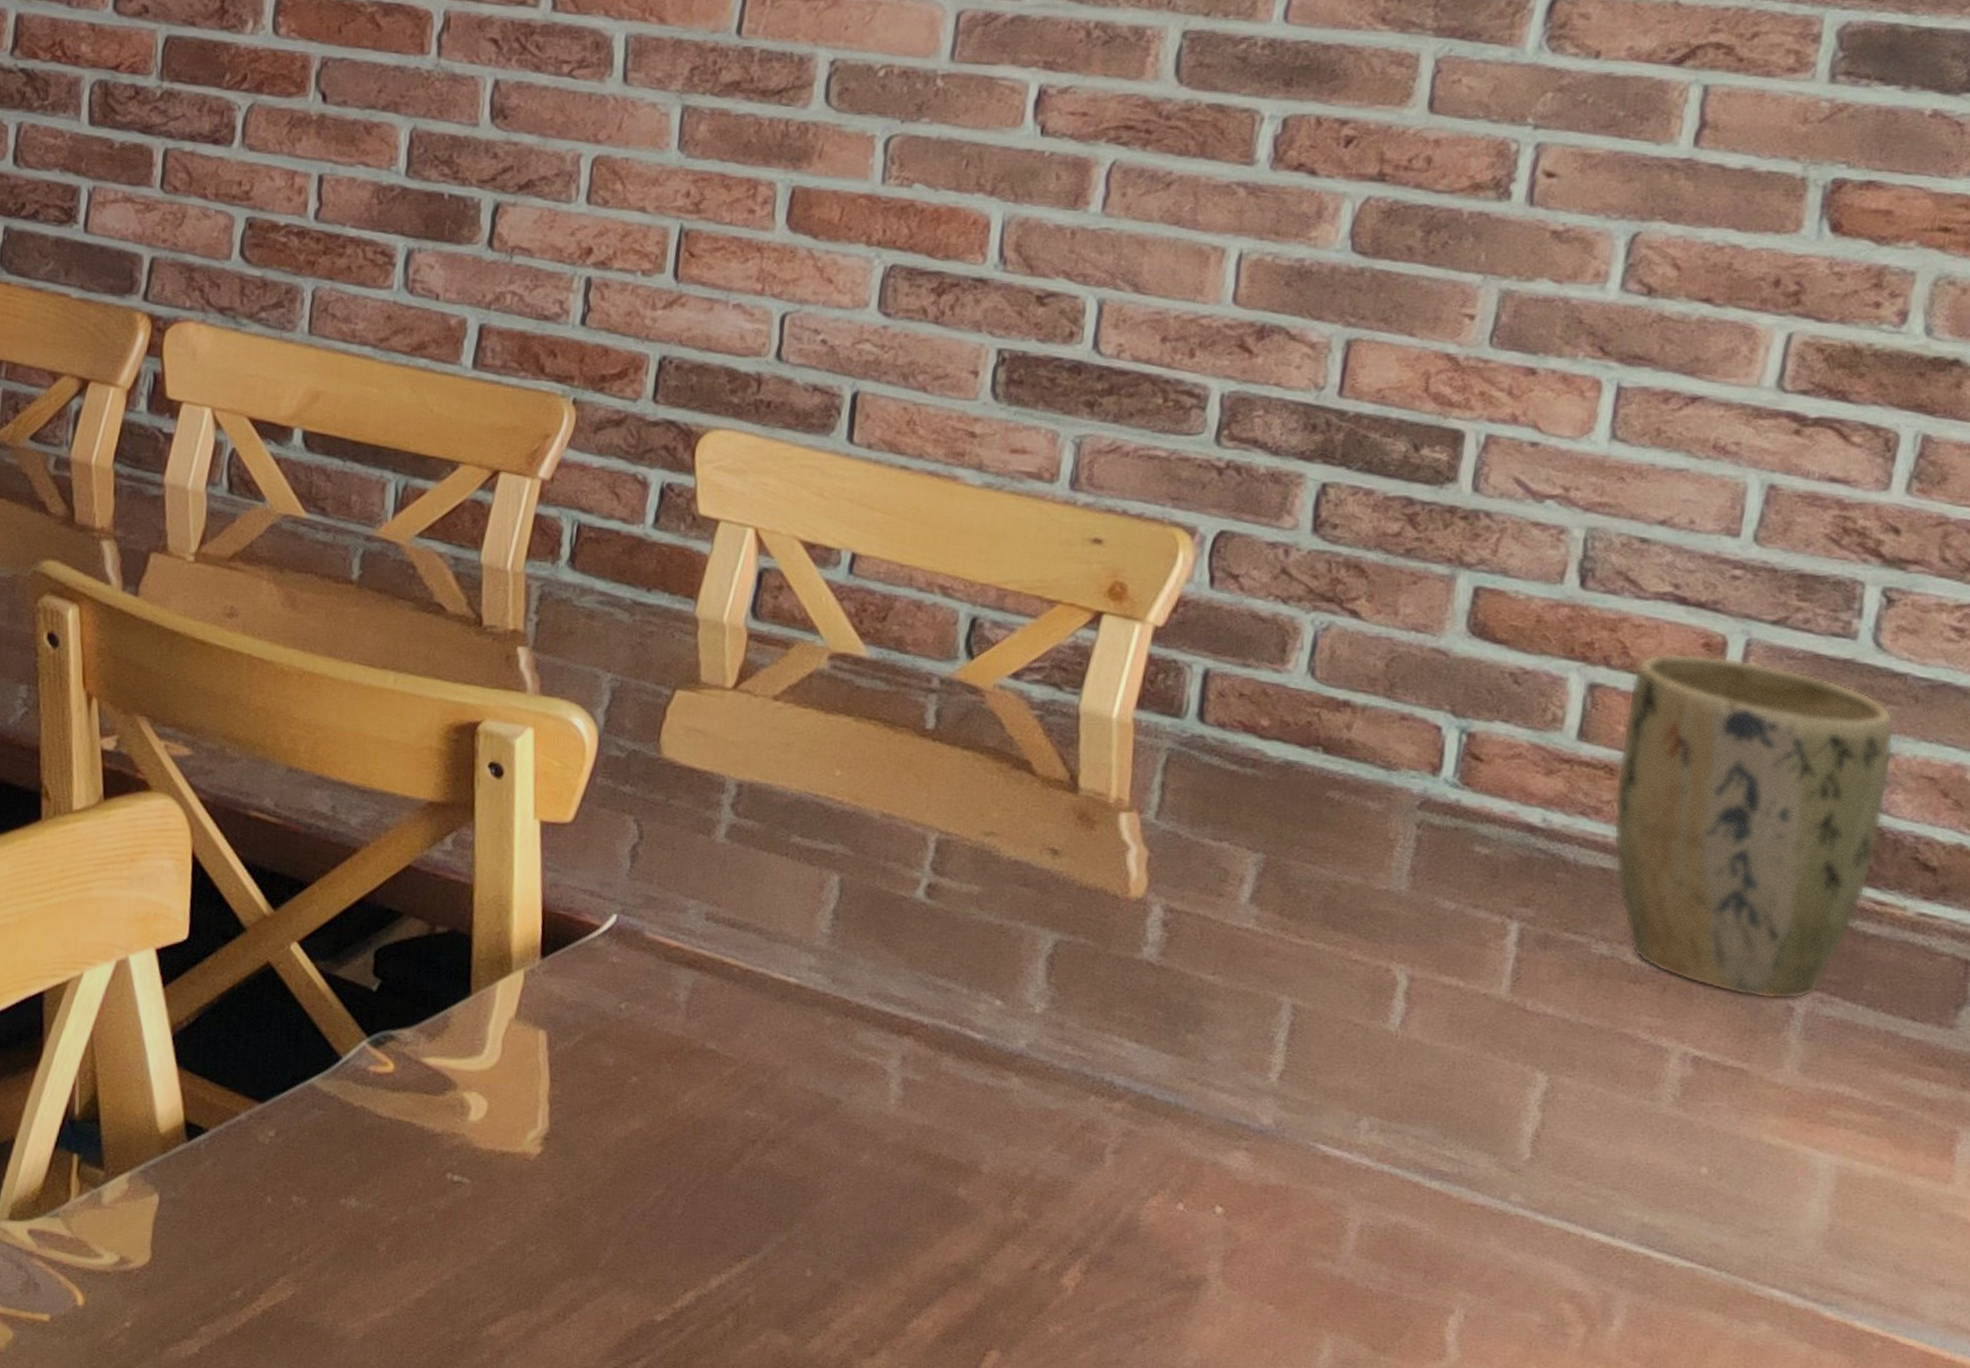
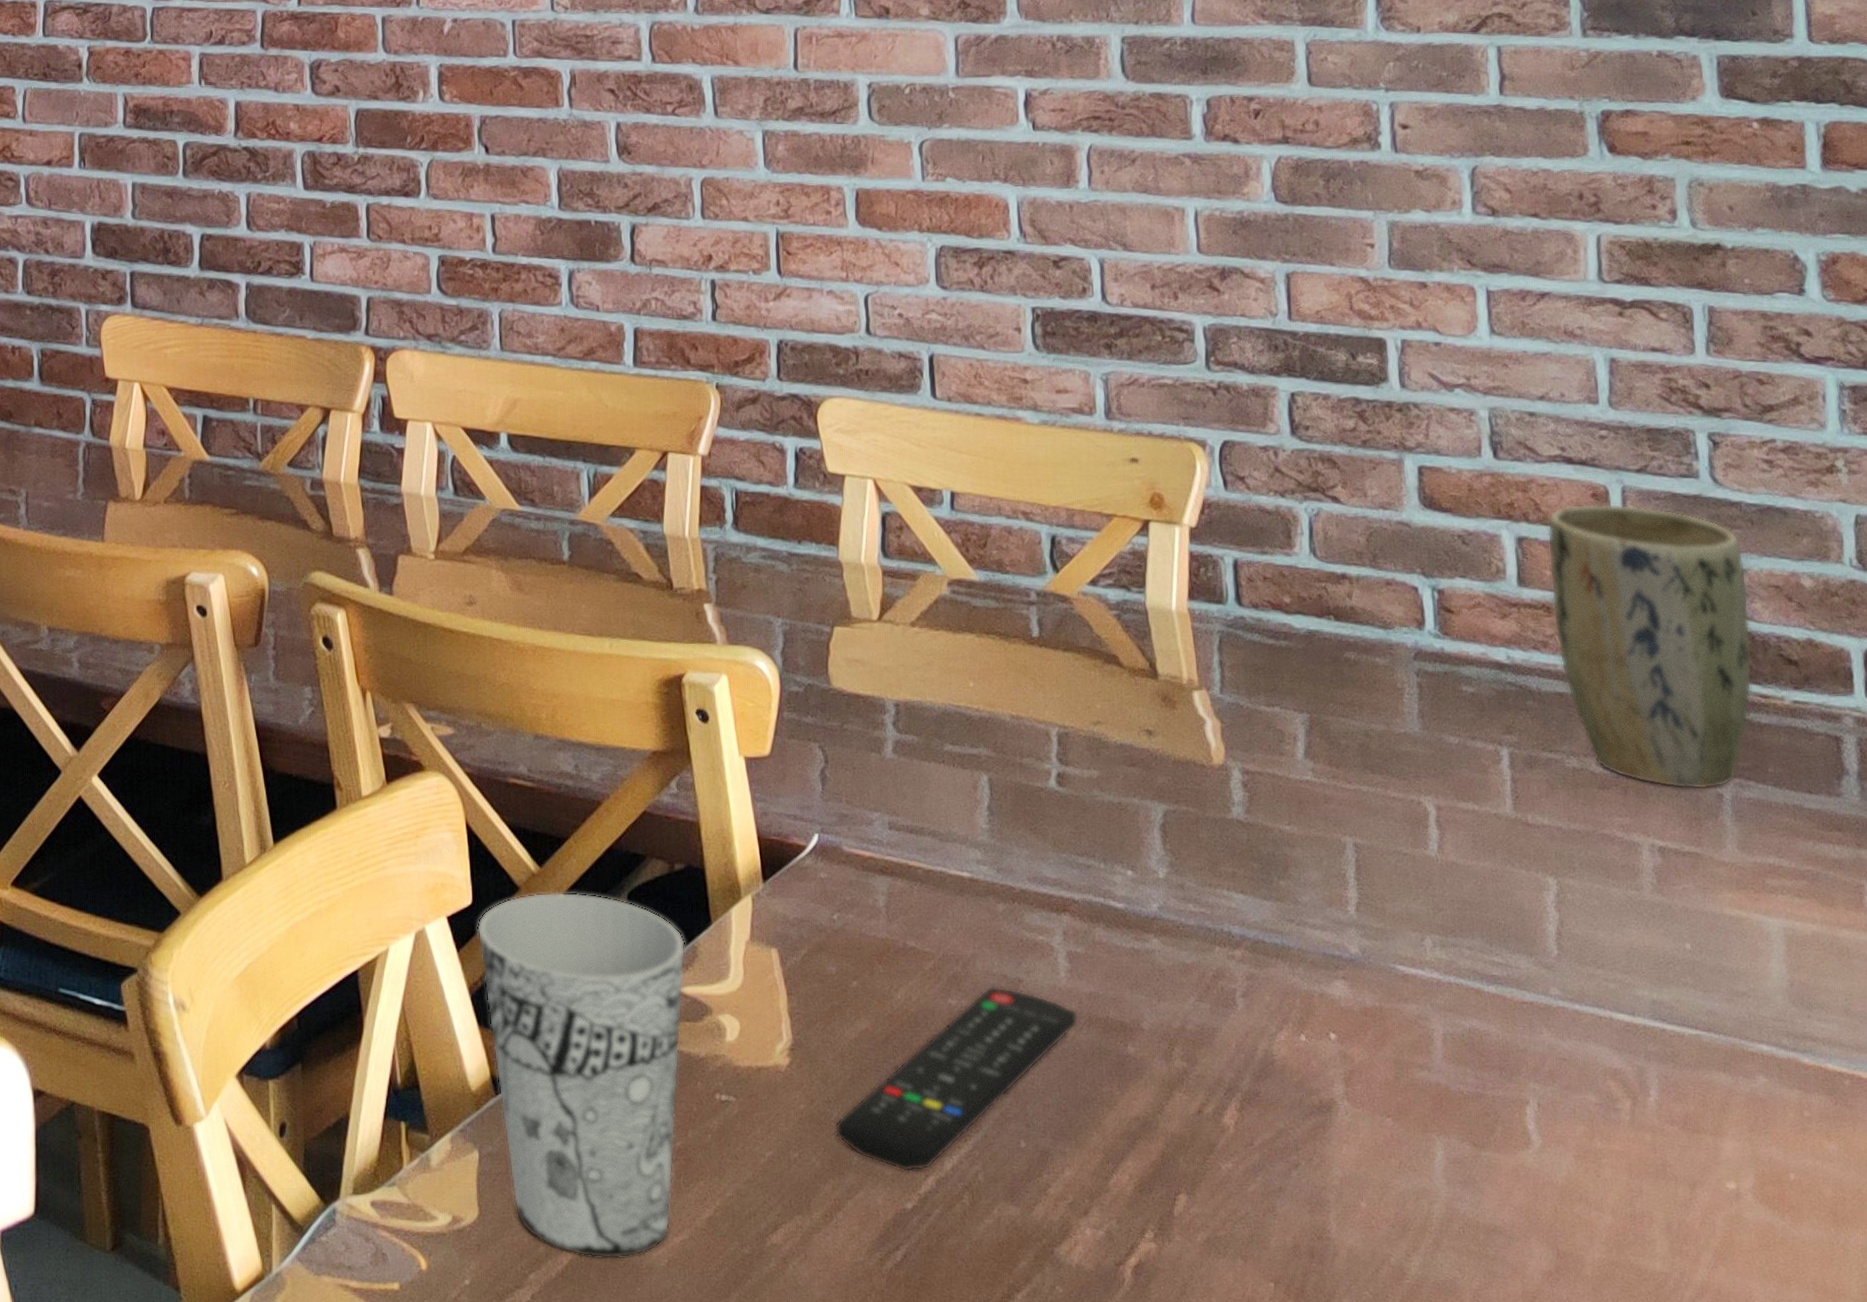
cup: none [189,936,437,1326] -> present [477,892,686,1259]
remote control: none [583,1103,903,1284] -> present [834,986,1078,1172]

